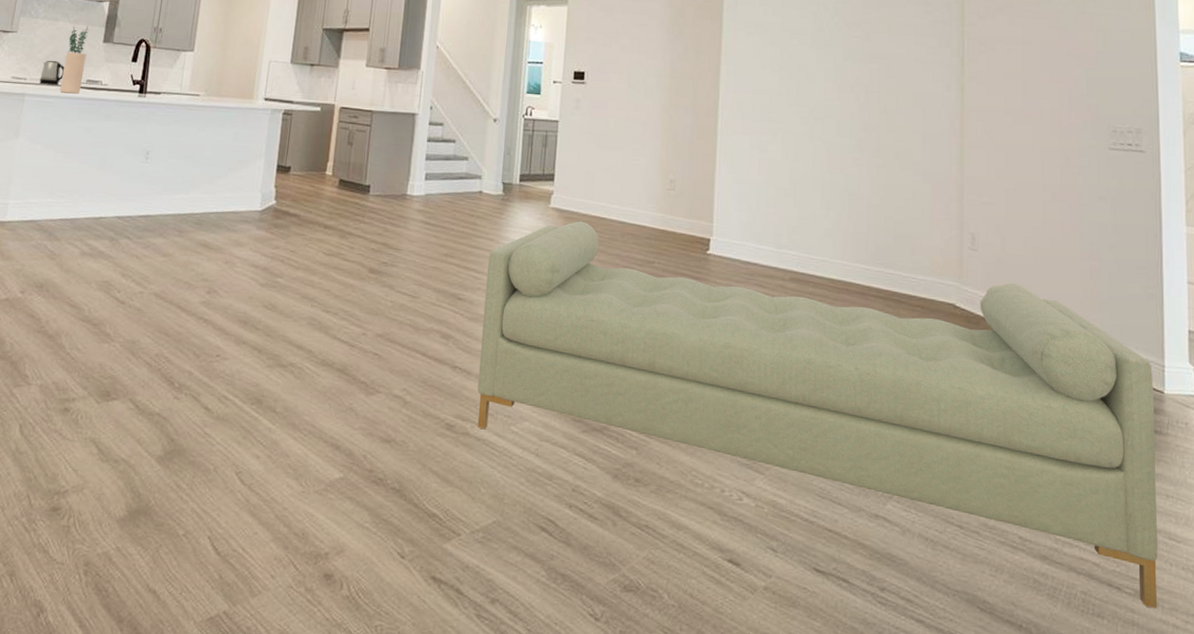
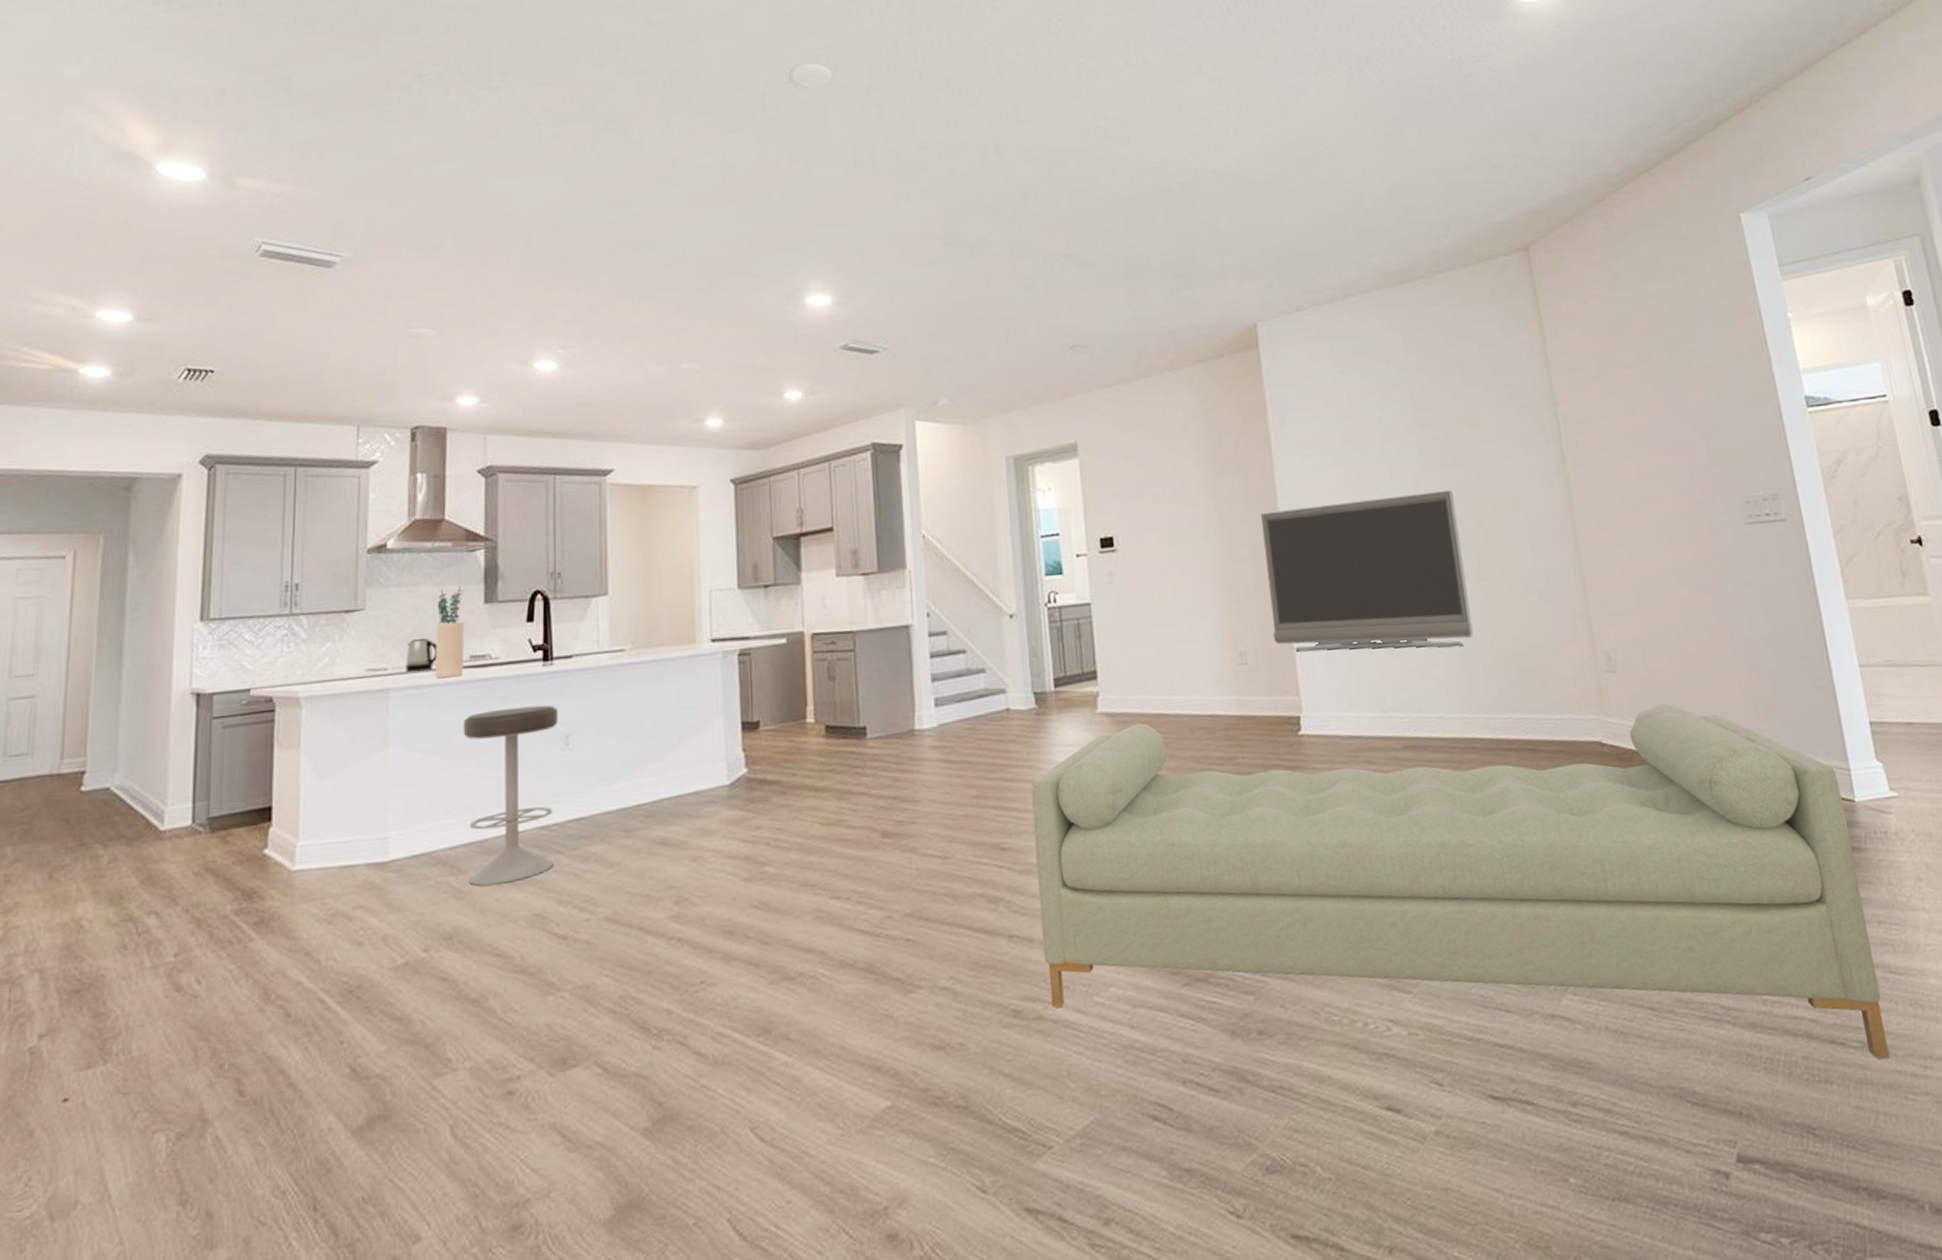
bar stool: none [60,123,144,254] -> present [463,705,558,886]
television: none [700,73,866,207] -> present [1260,491,1474,653]

